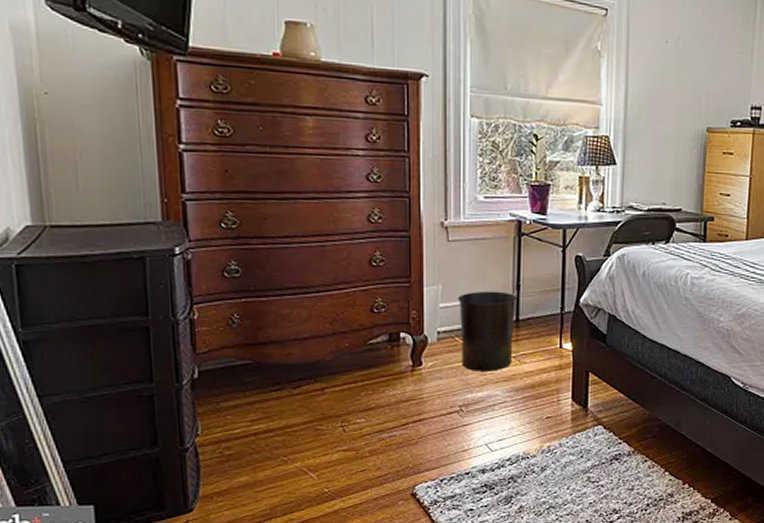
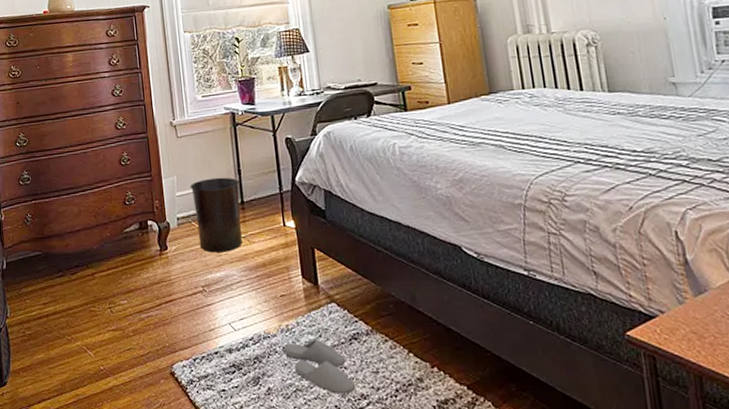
slippers: none [543,459,609,510] -> present [284,339,355,394]

